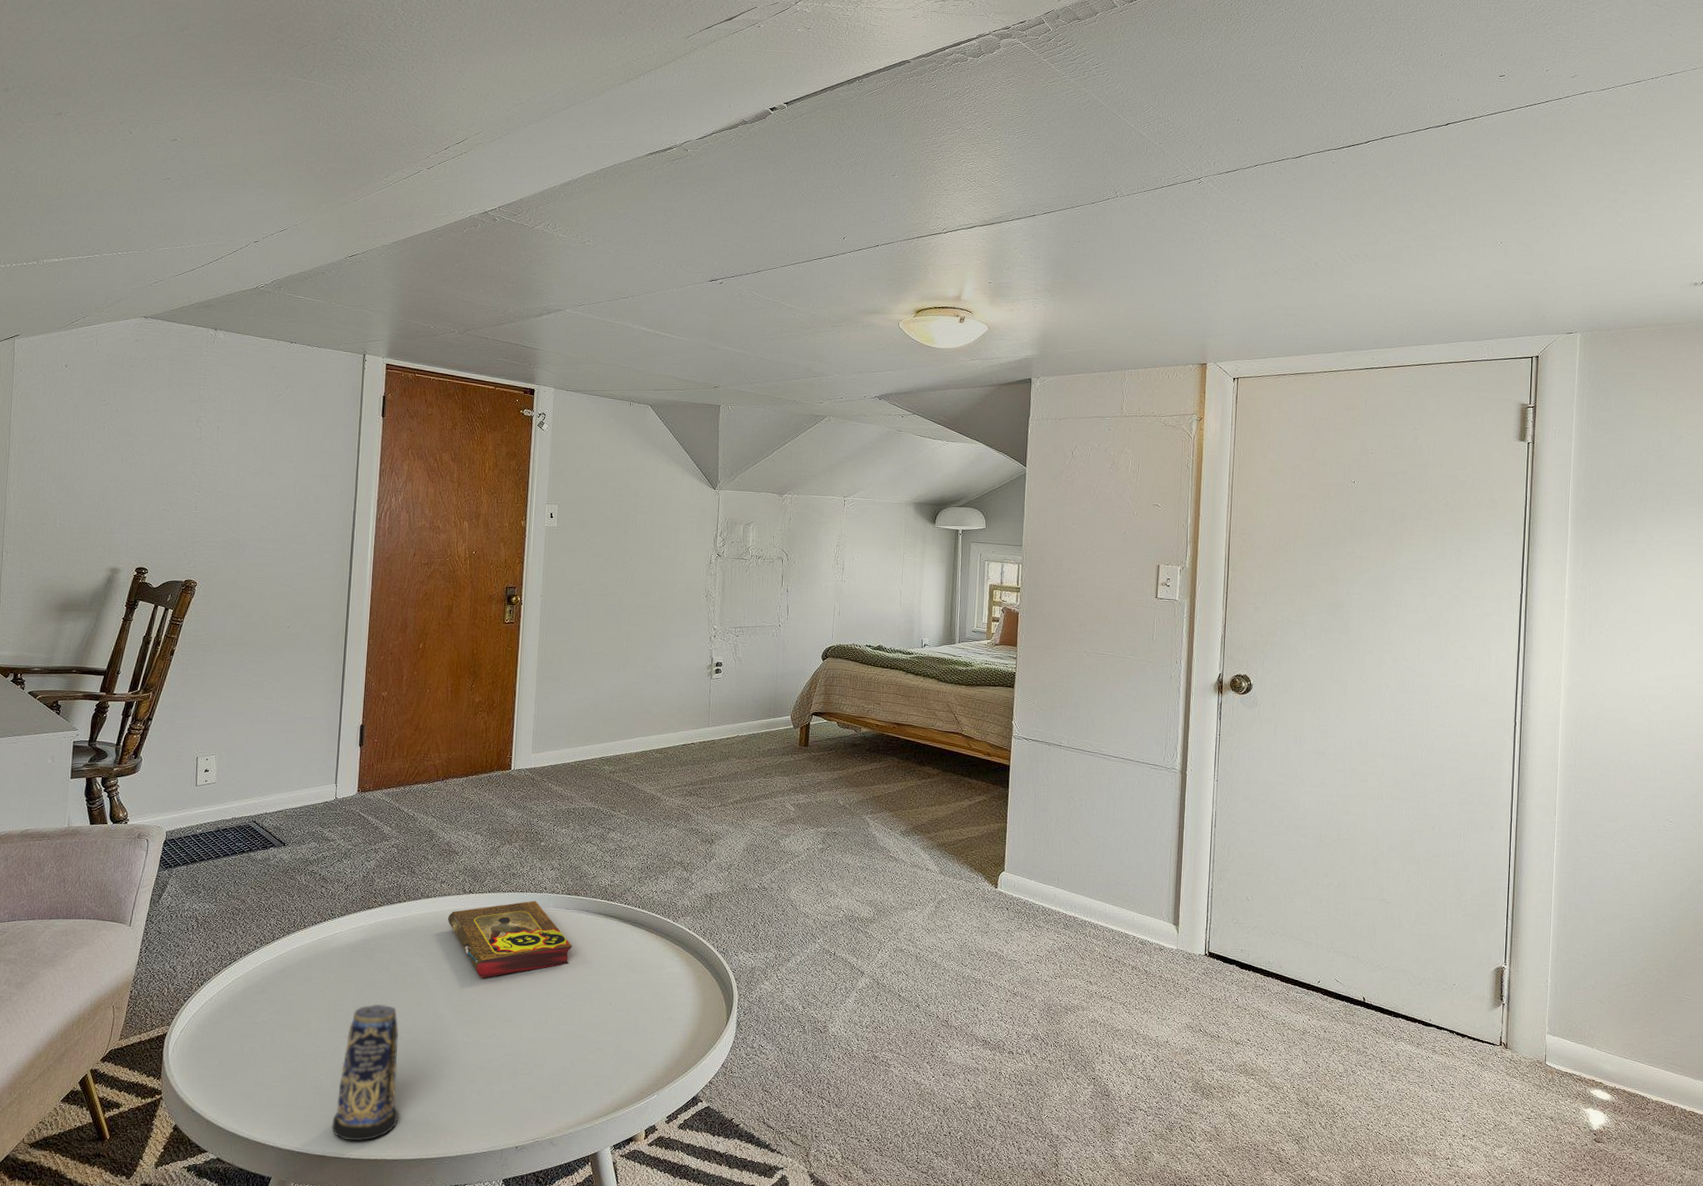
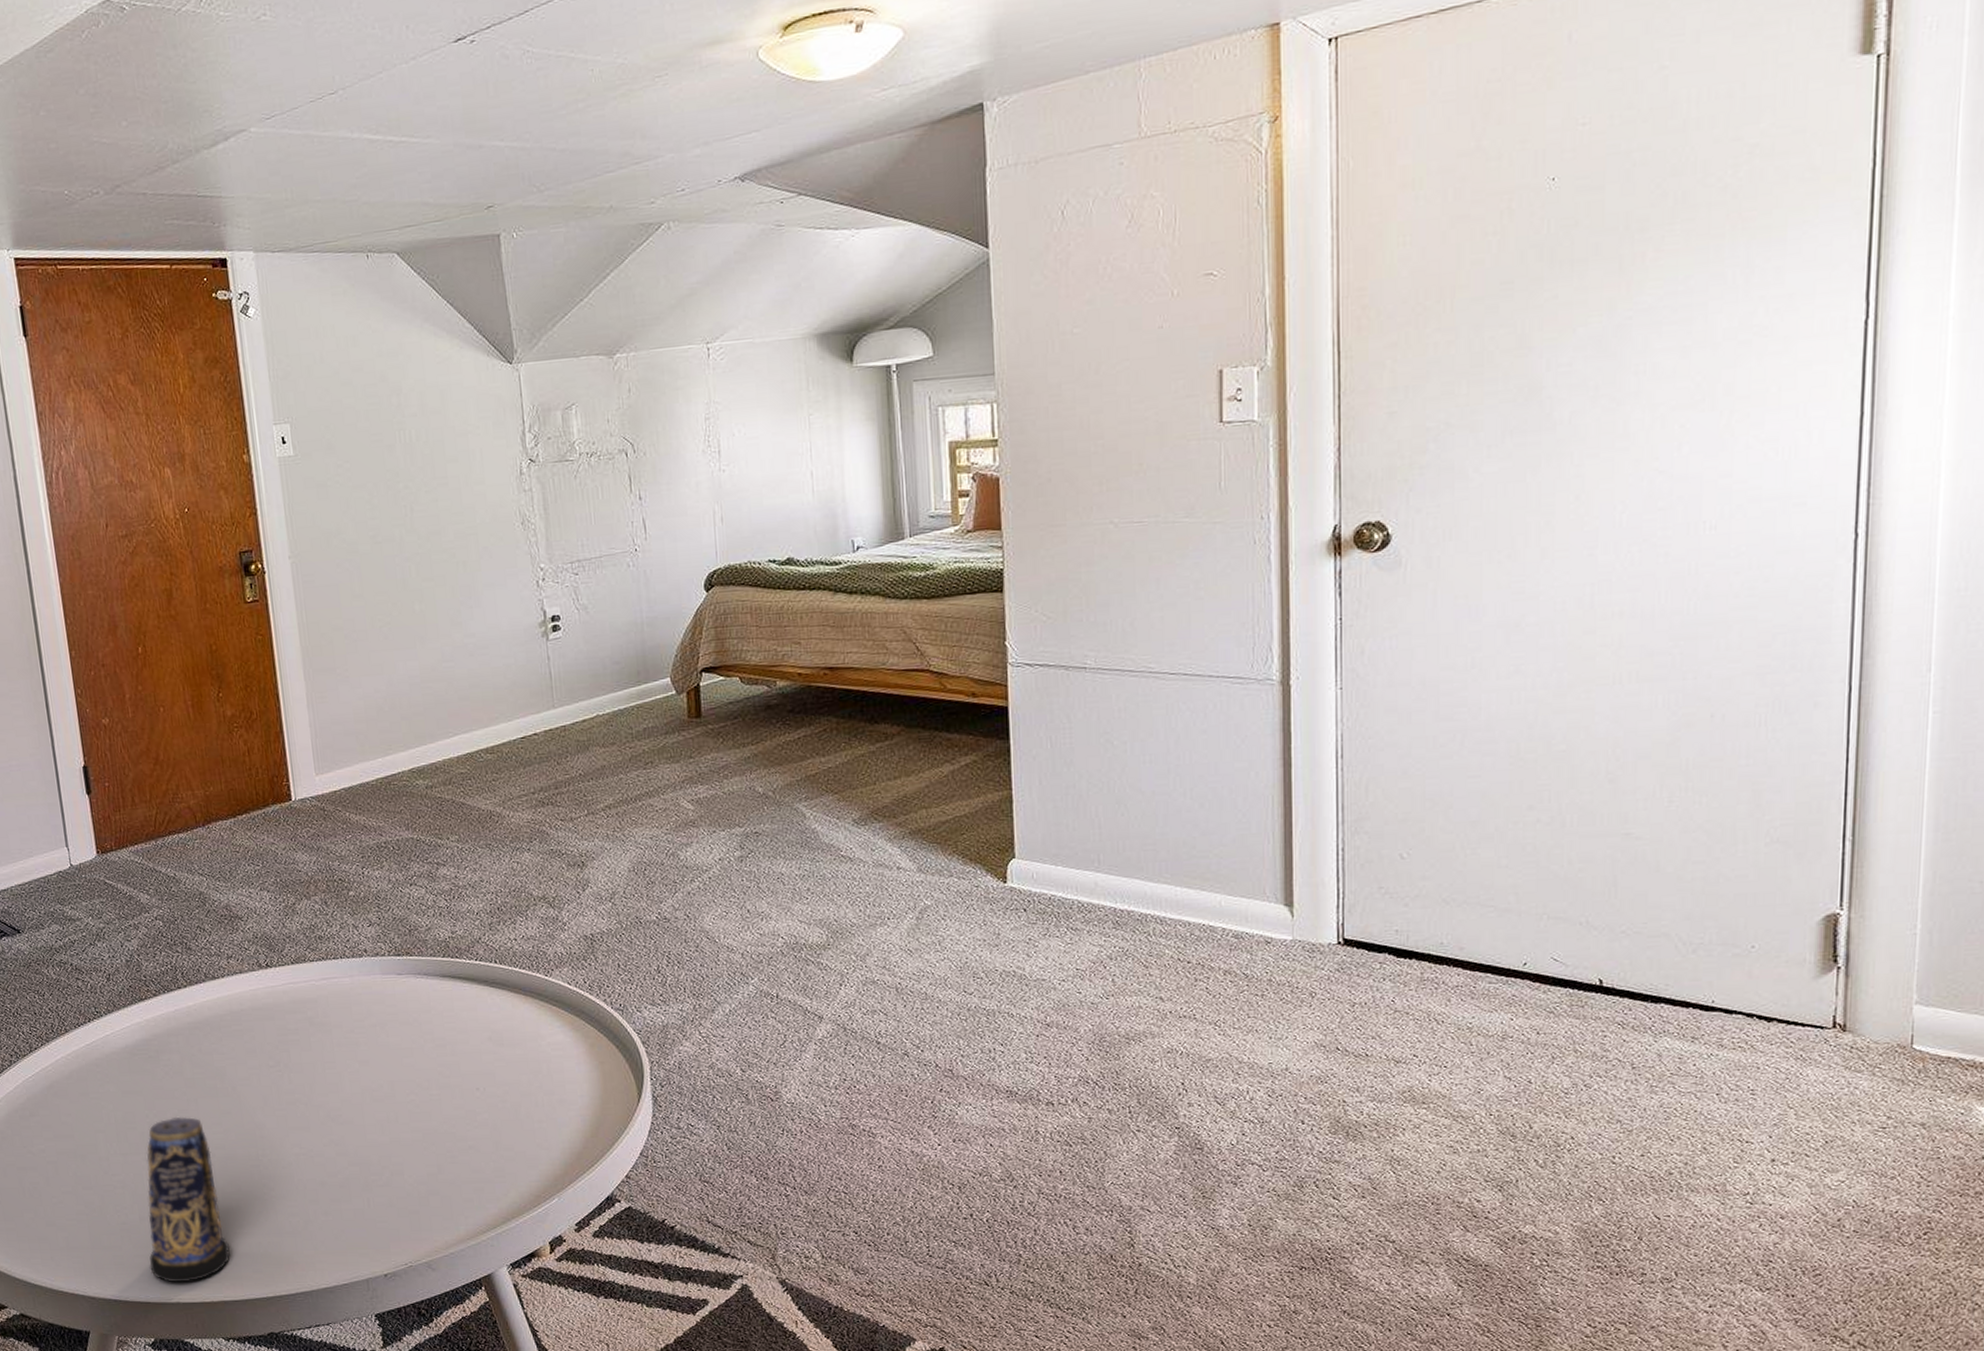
book: present [448,900,572,978] -> none [244,968,414,1073]

